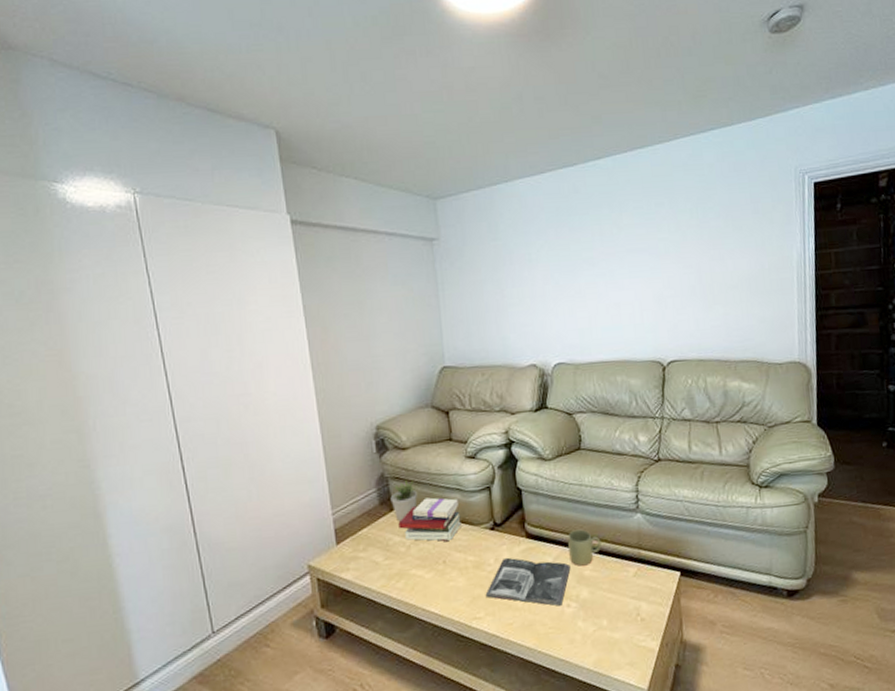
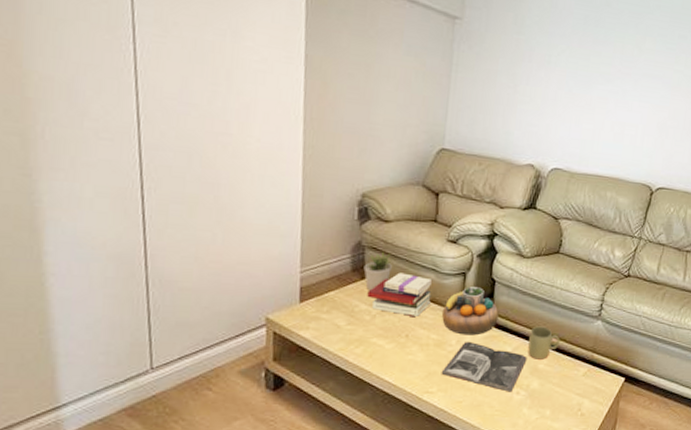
decorative bowl: none [475,499,533,552] -> present [442,287,499,336]

